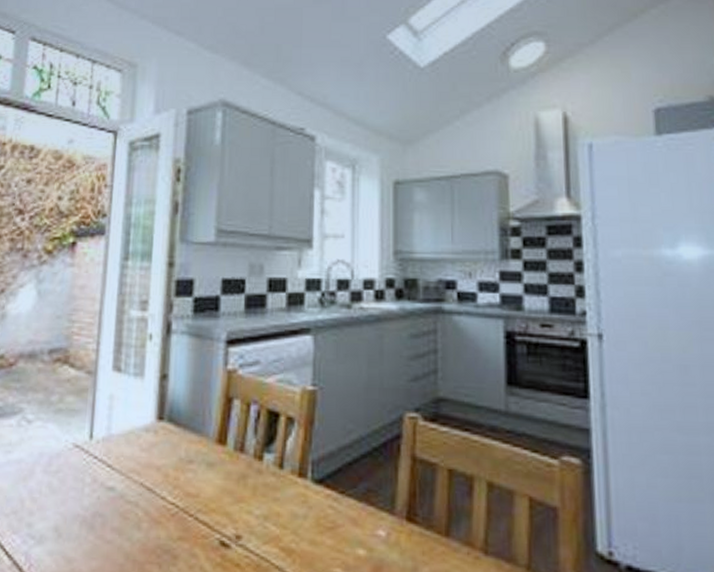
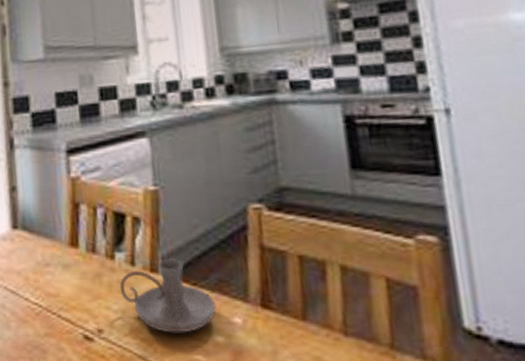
candle holder: none [264,464,361,544] -> present [119,259,216,333]

